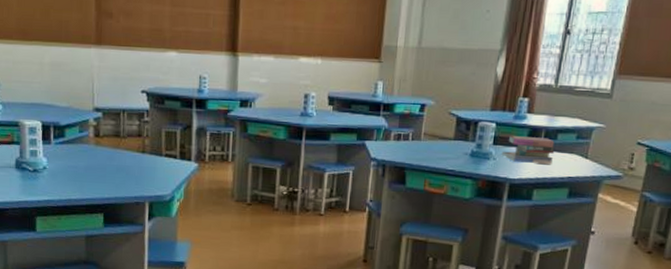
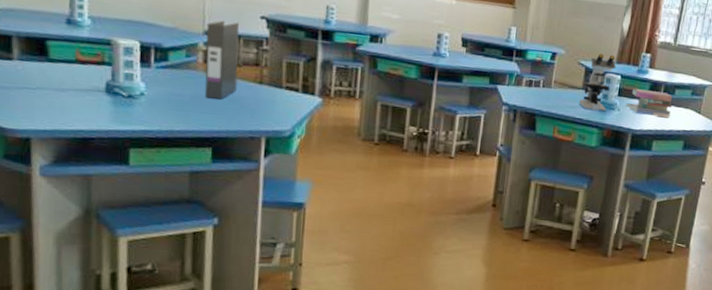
binder: none [95,97,124,169] -> present [204,20,240,100]
microscope: none [451,101,490,162] -> present [579,53,616,112]

